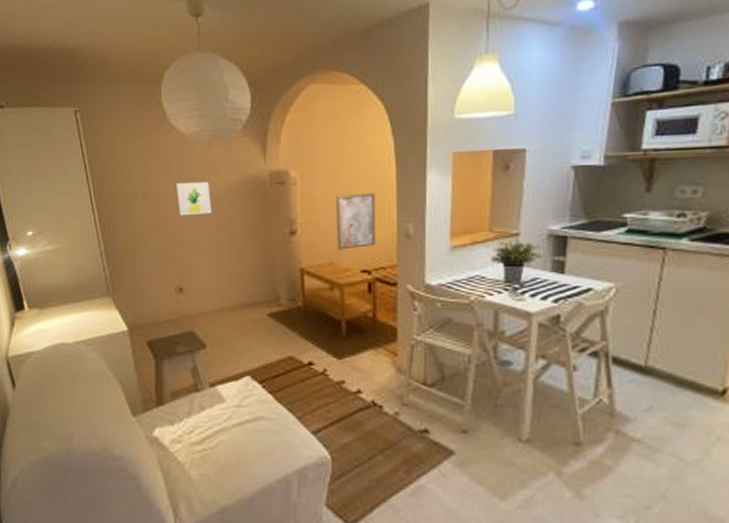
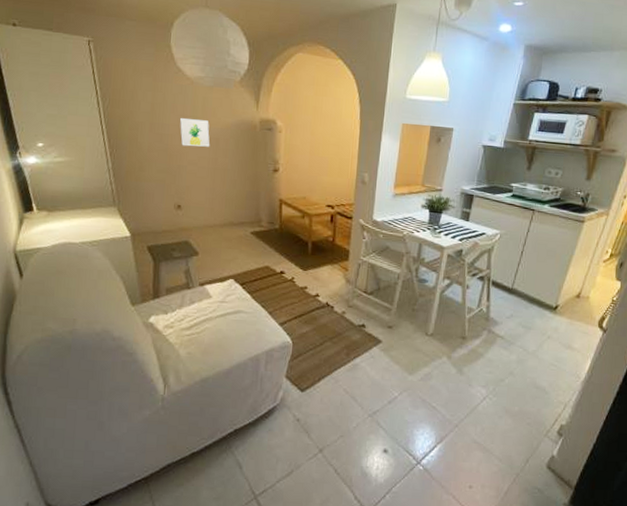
wall art: present [336,193,376,250] -> none [309,144,342,188]

